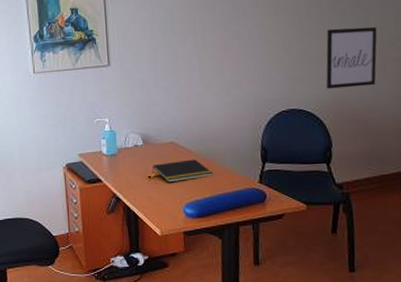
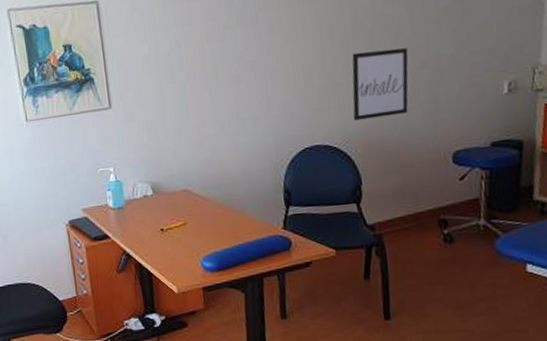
notepad: present [152,159,213,183] -> none [164,207,232,235]

